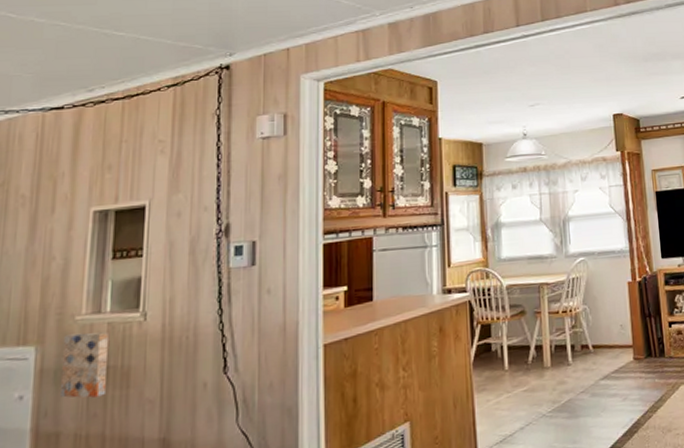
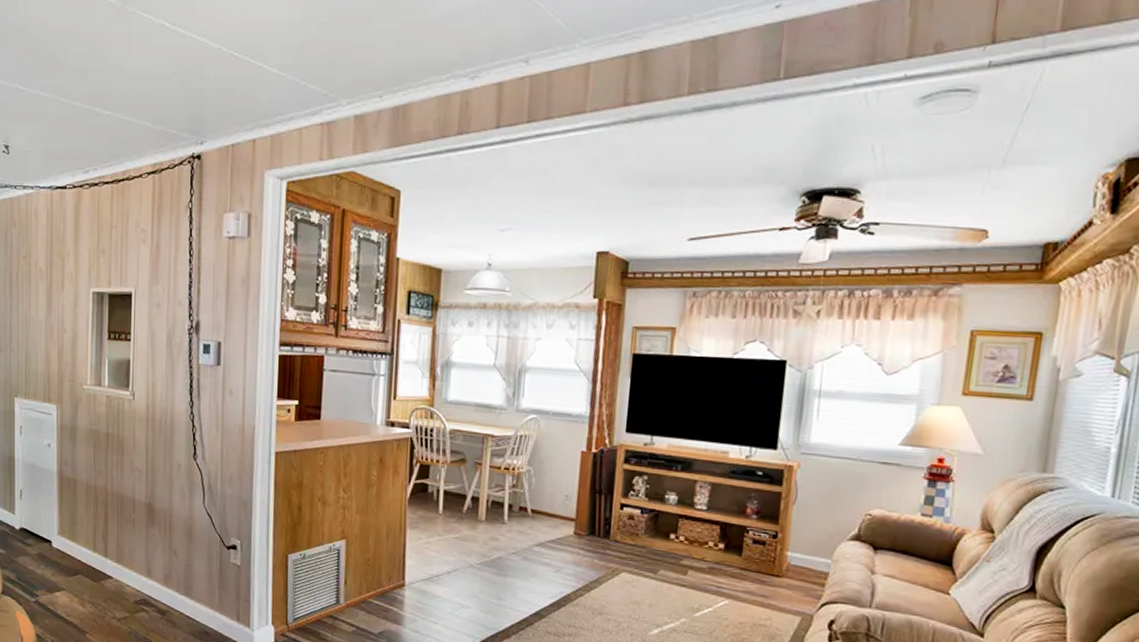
wall art: present [61,332,108,398] -> none [75,400,107,458]

